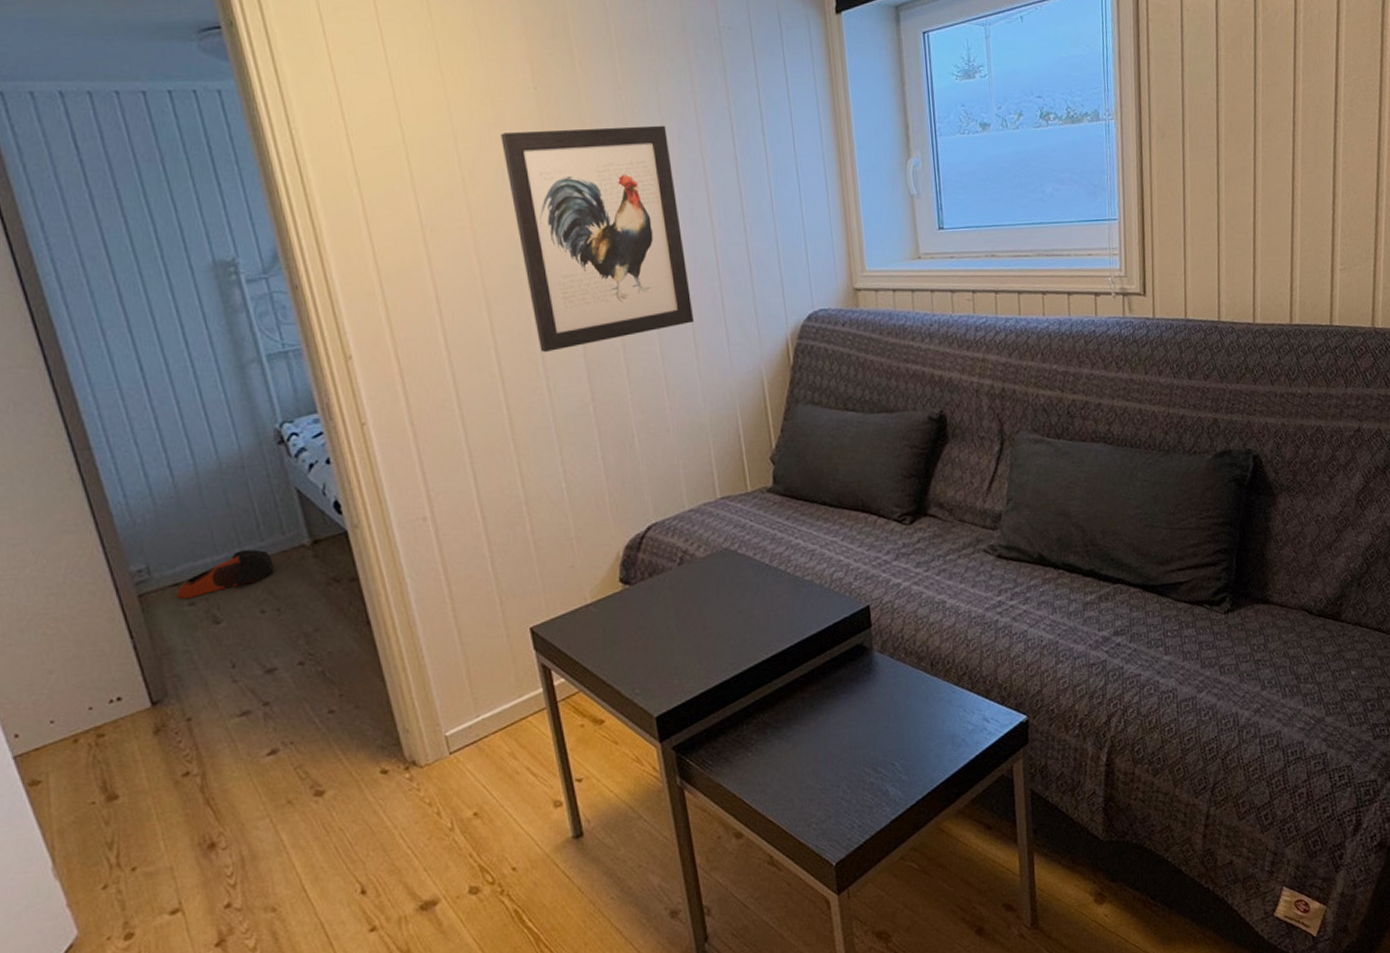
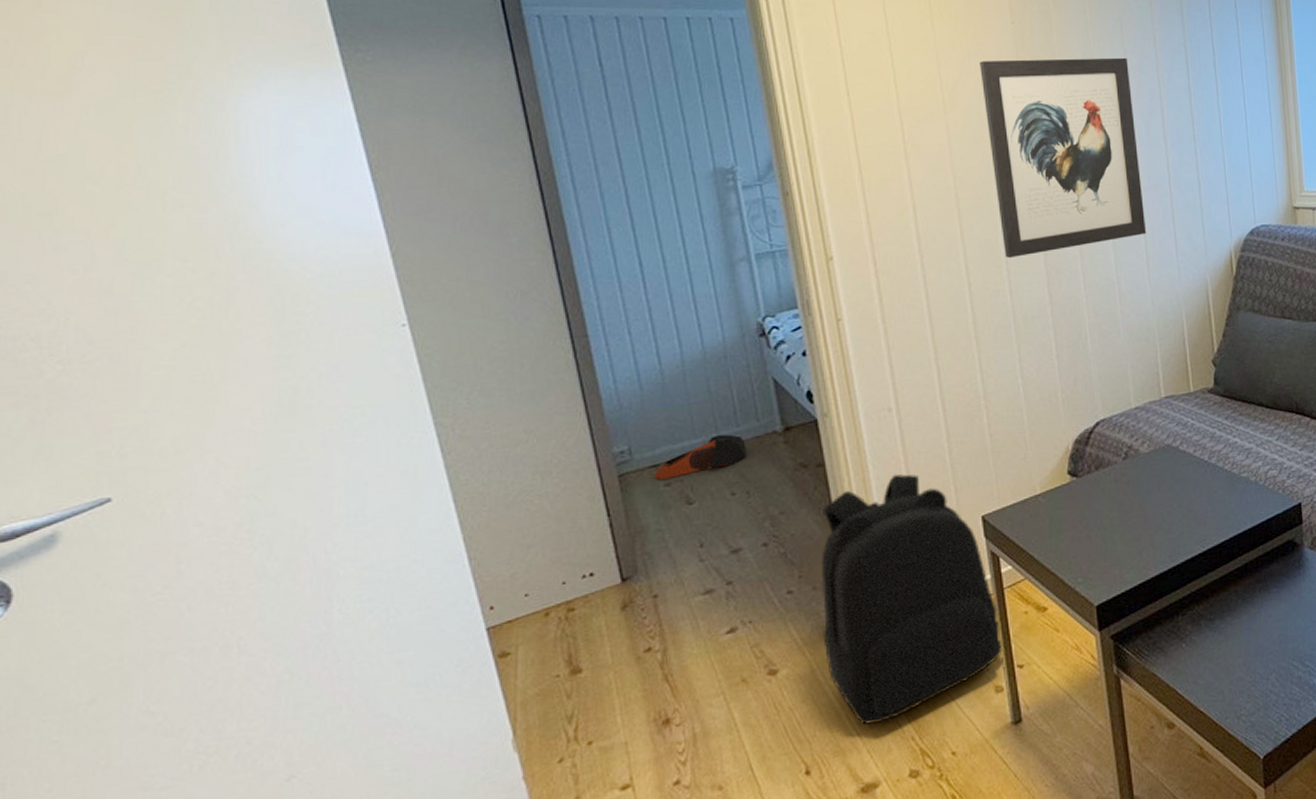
backpack: none [360,585,560,843] -> present [821,473,1004,725]

